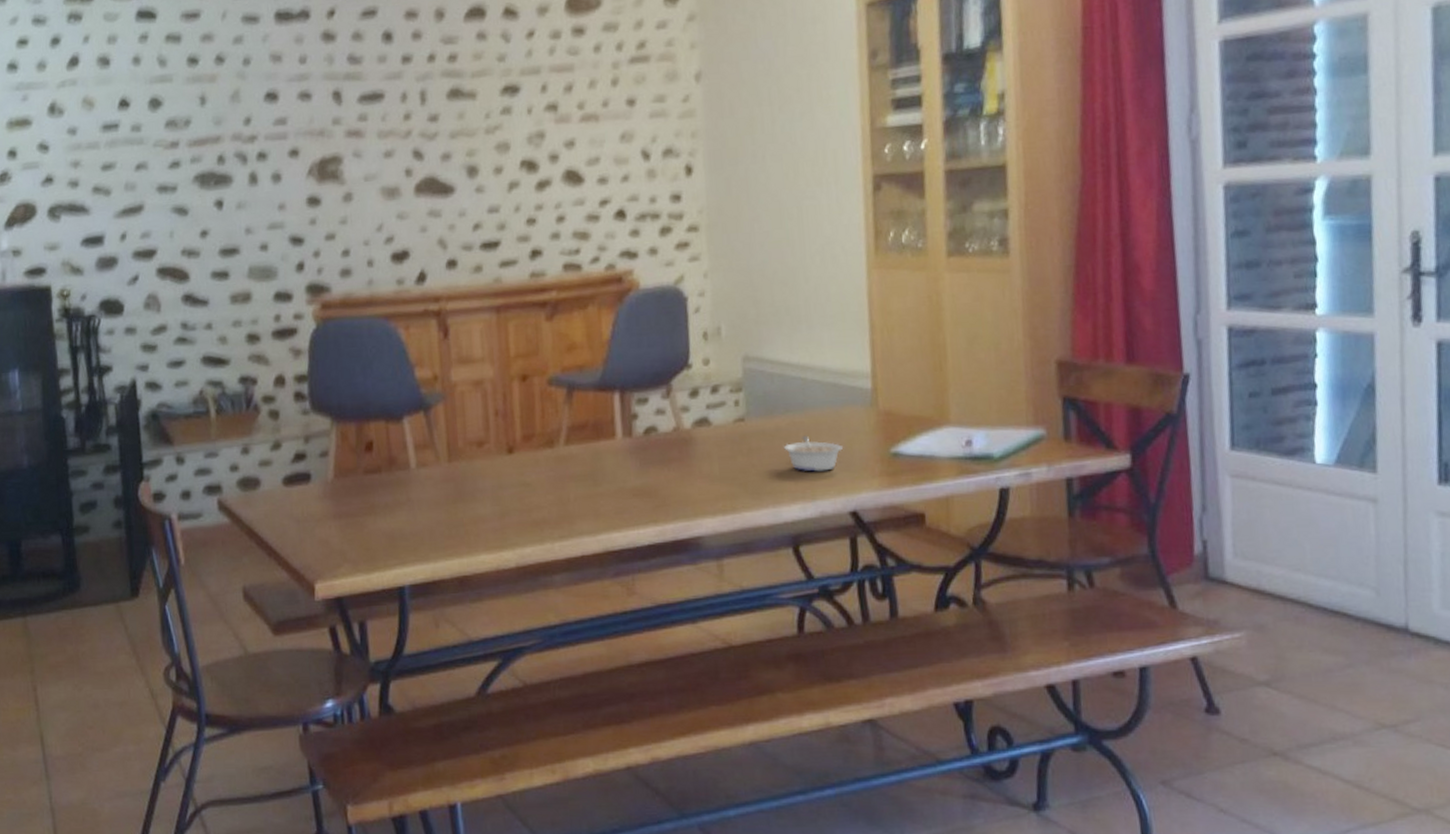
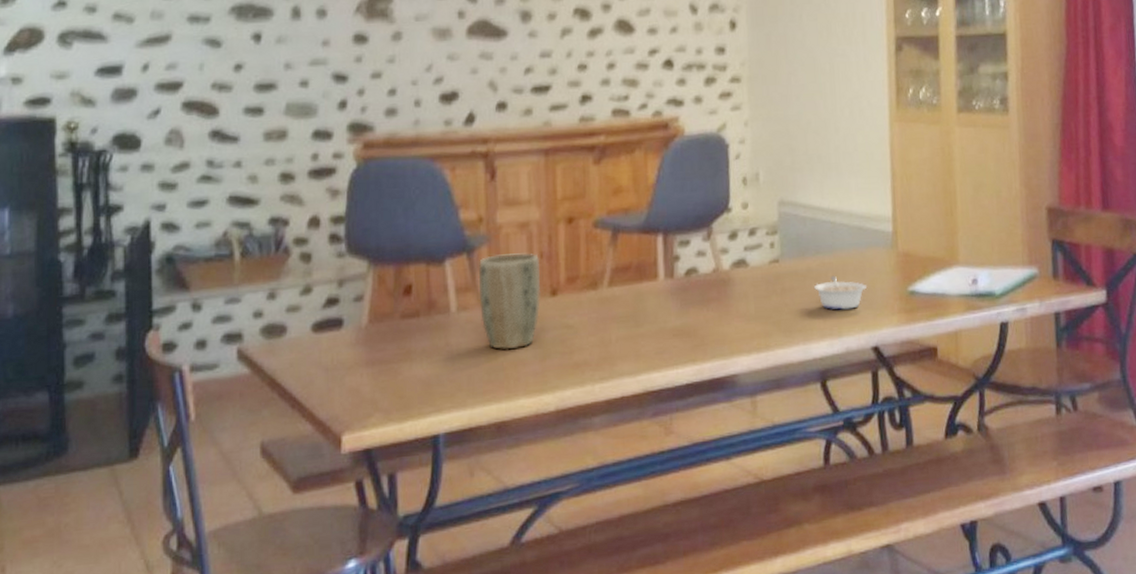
plant pot: none [436,411,497,507] -> present [479,253,540,350]

